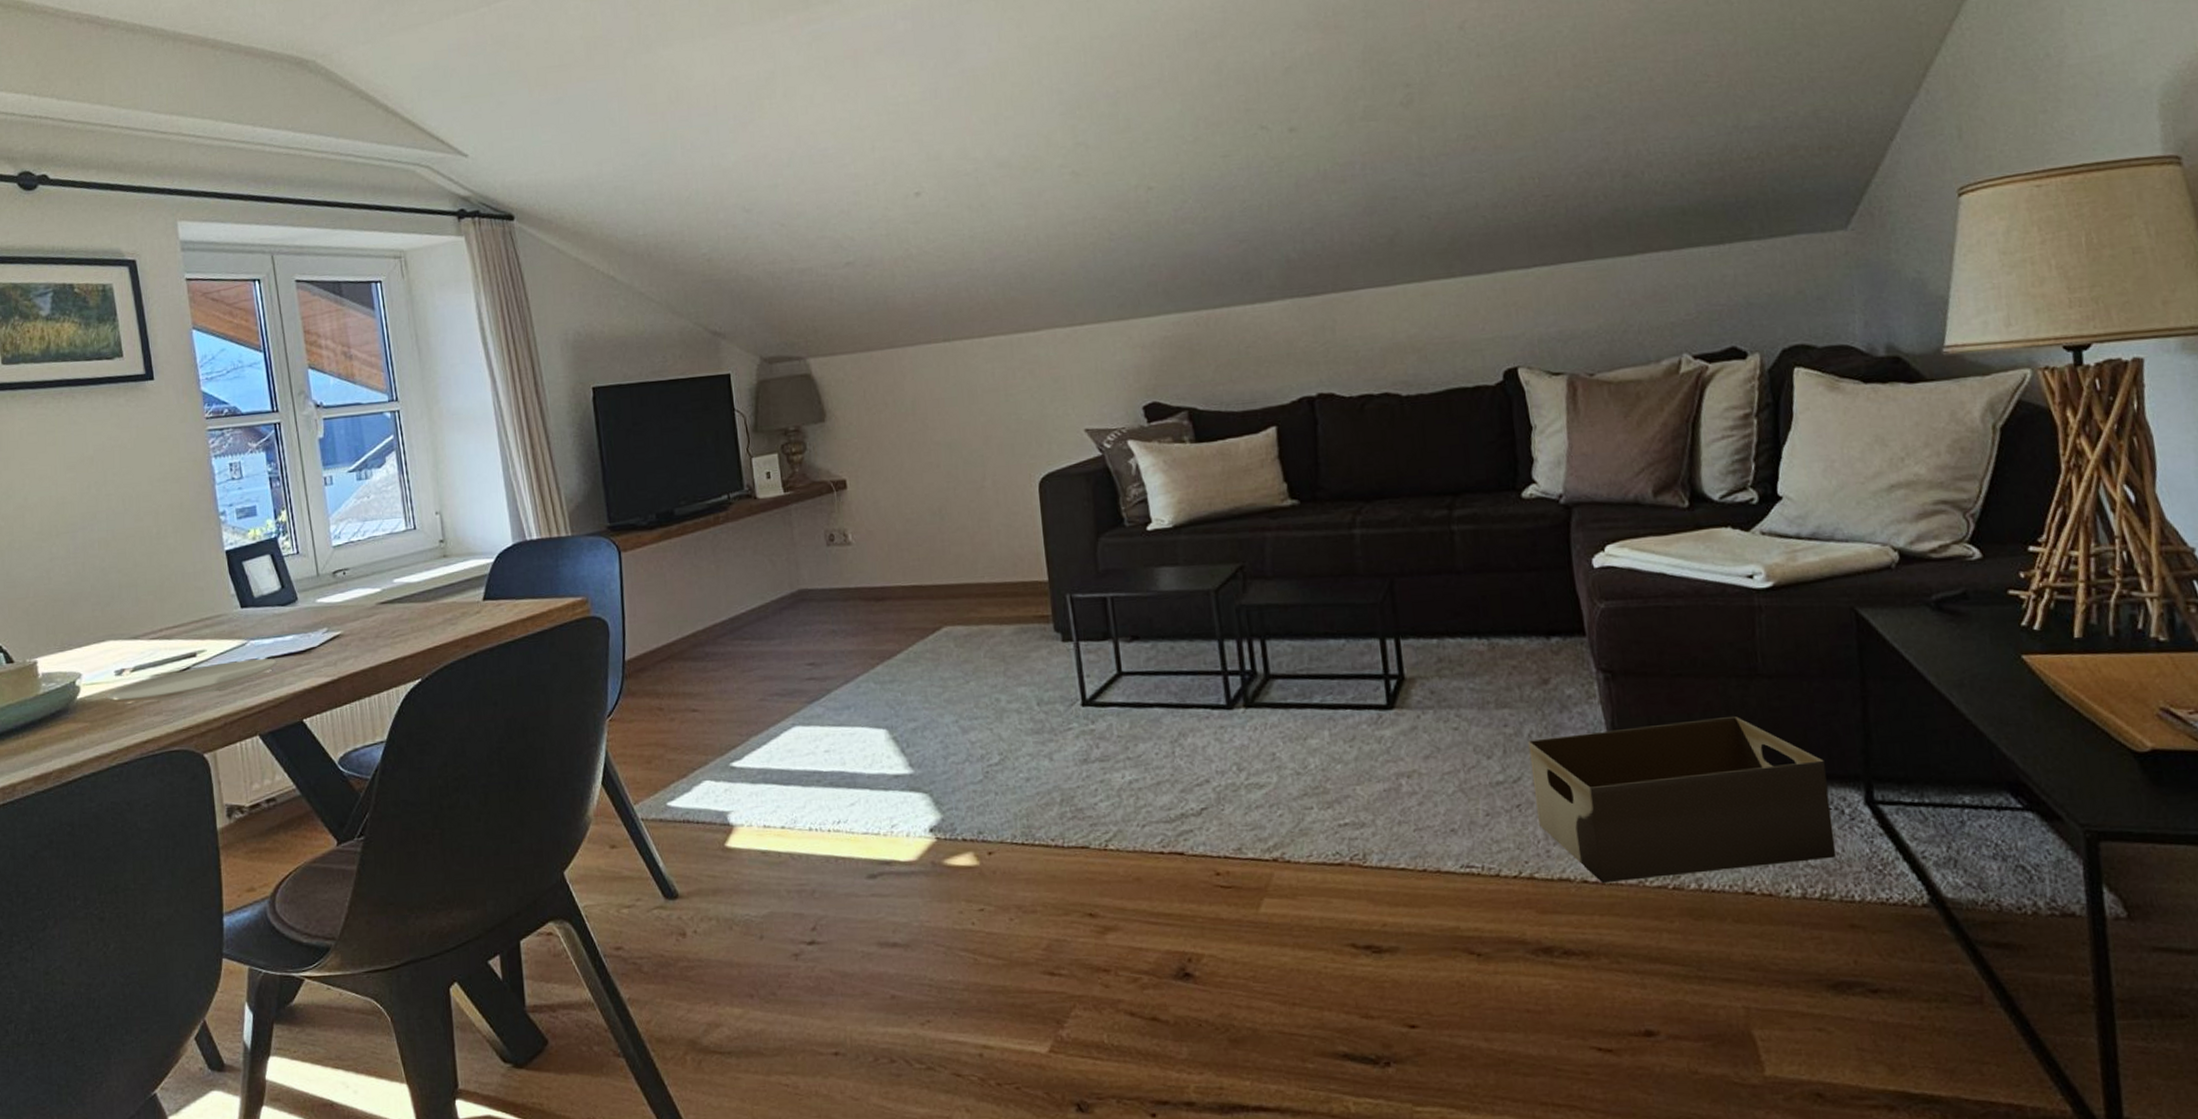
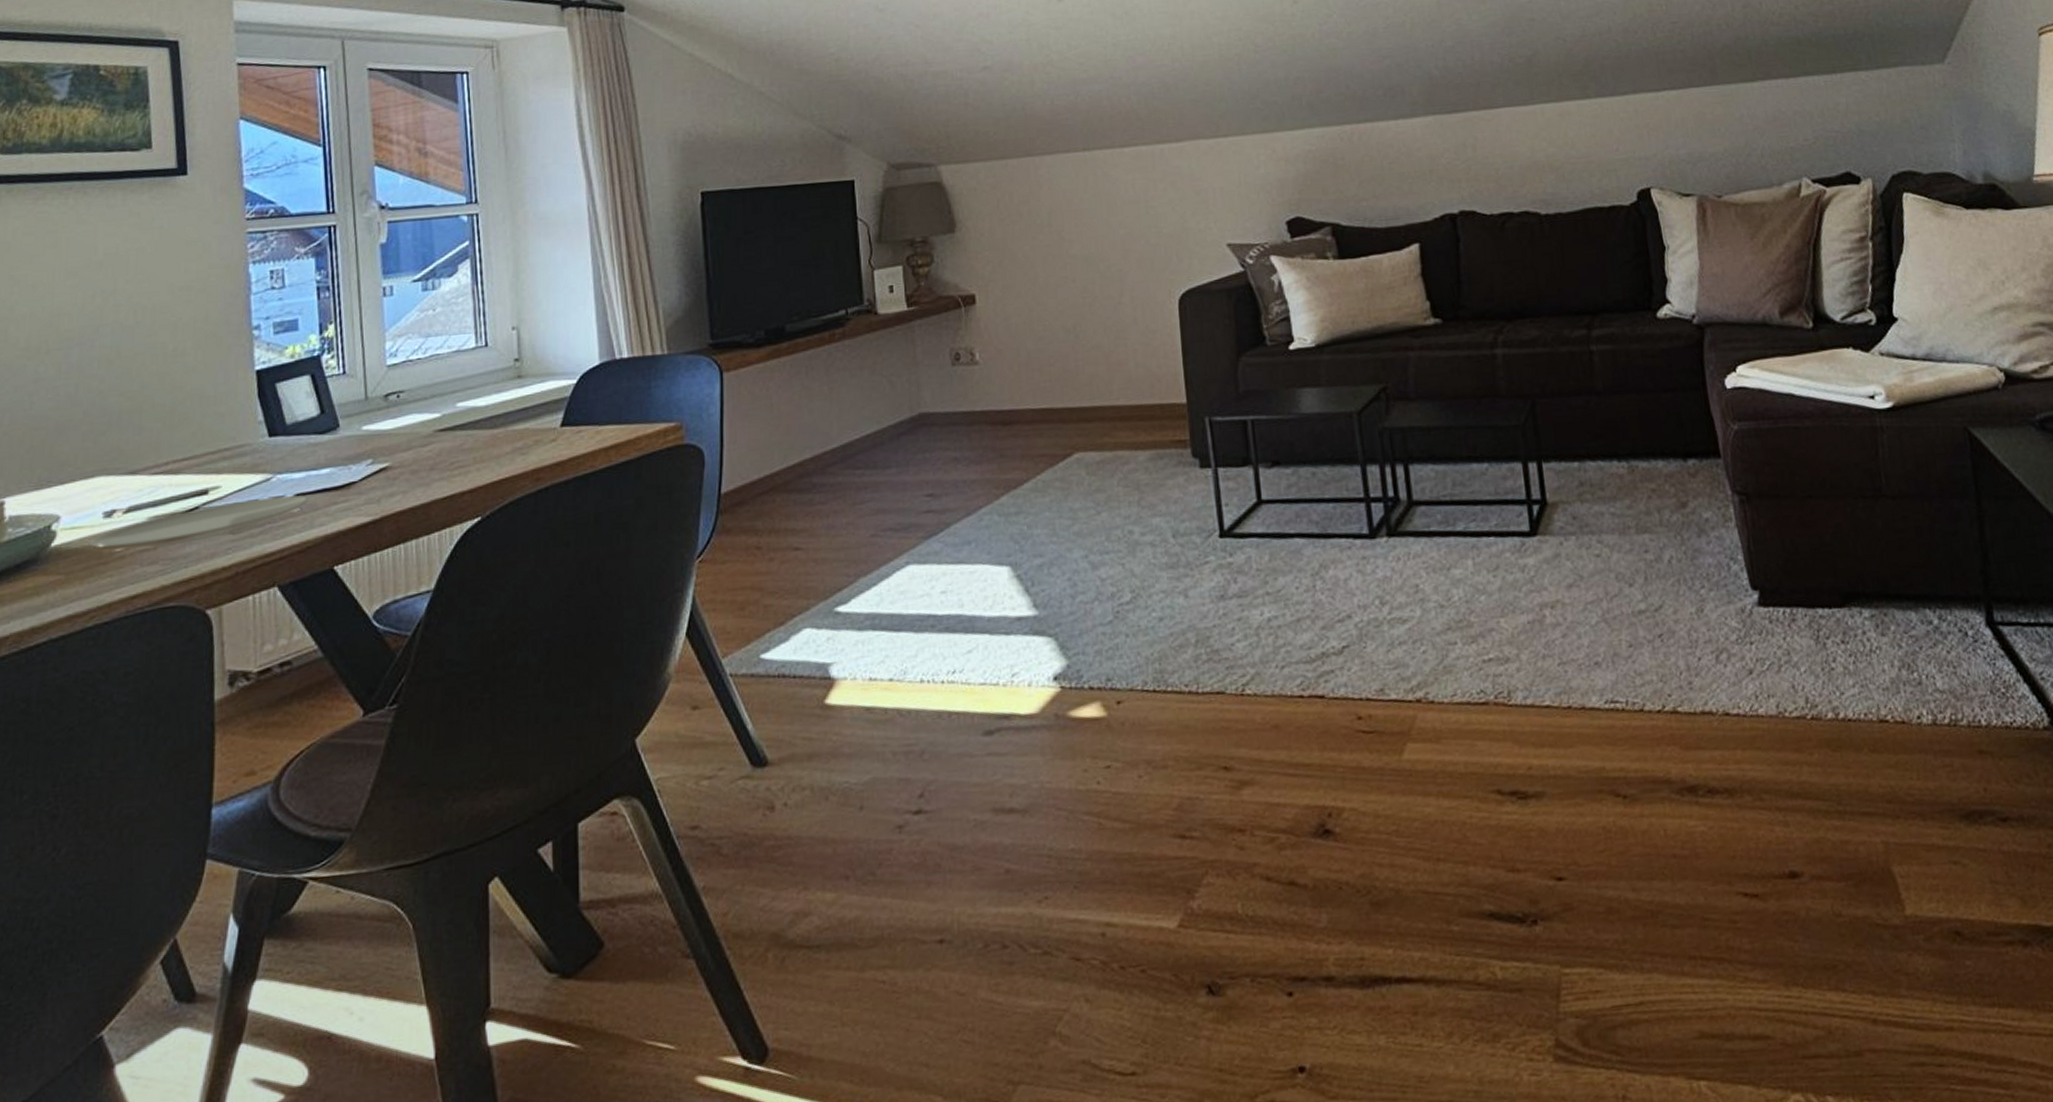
storage basket: present [1528,716,1835,882] -> none [1668,538,1962,714]

